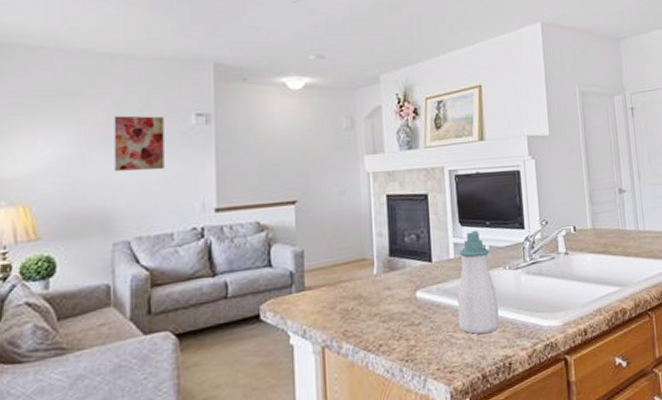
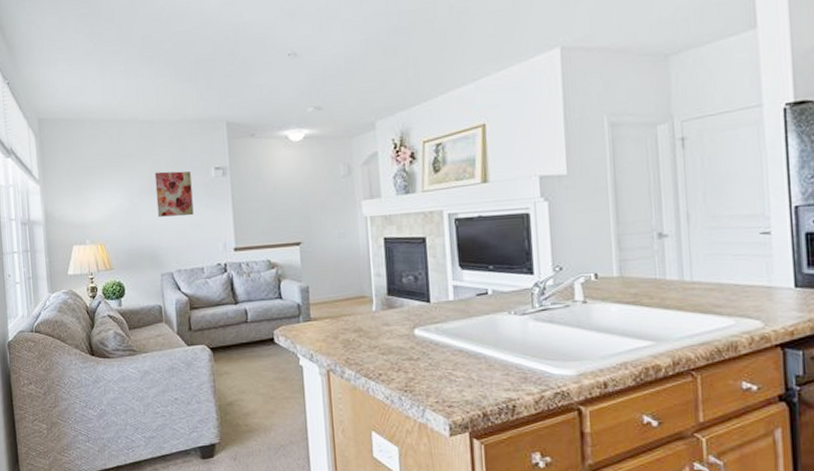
soap bottle: present [457,230,499,334] -> none [457,274,502,374]

